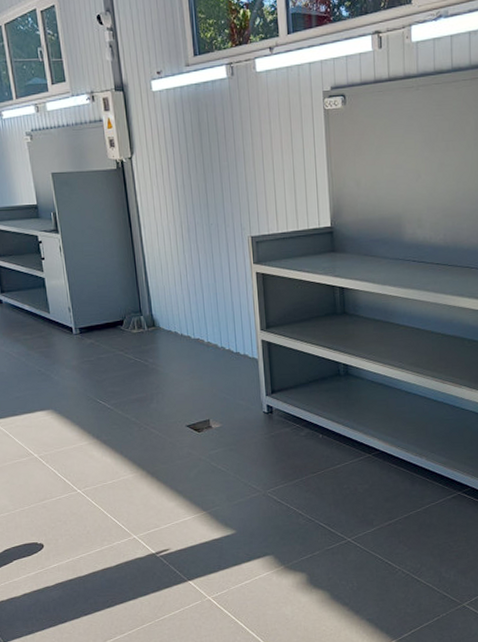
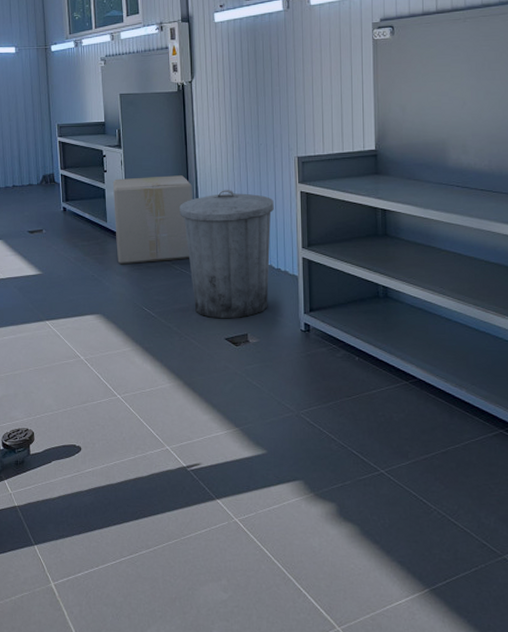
cardboard box: none [52,260,144,357] -> present [112,175,193,265]
trash can: none [128,273,229,407] -> present [180,190,274,319]

